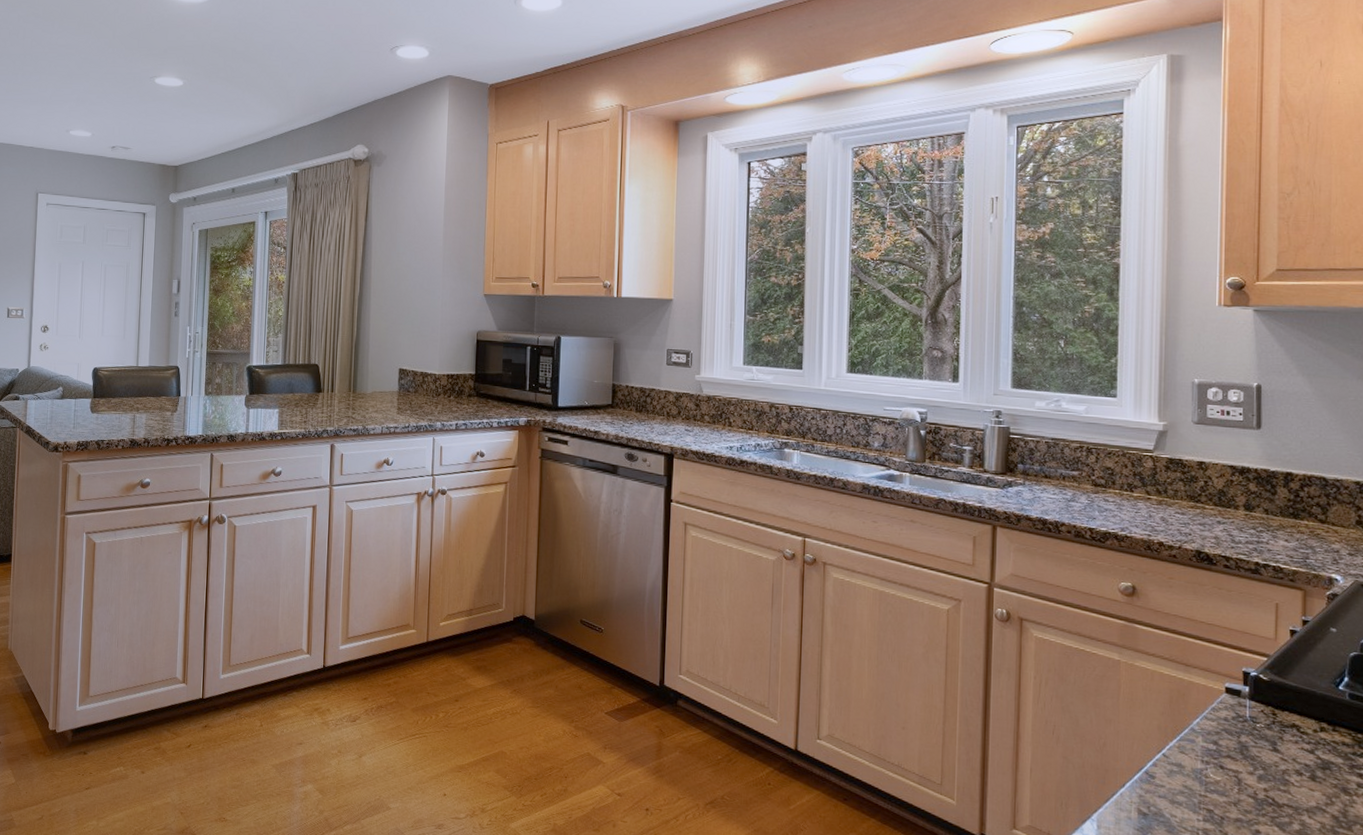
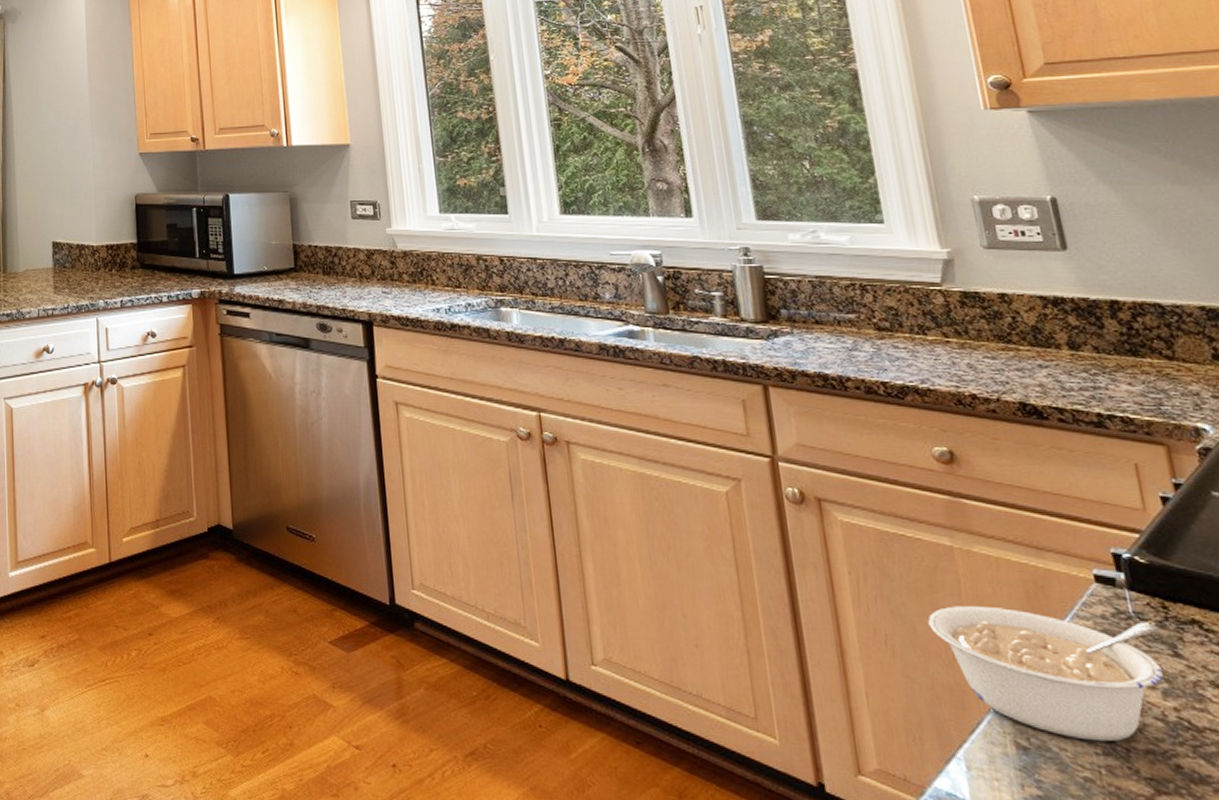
legume: none [1089,706,1266,812] -> present [928,606,1164,742]

